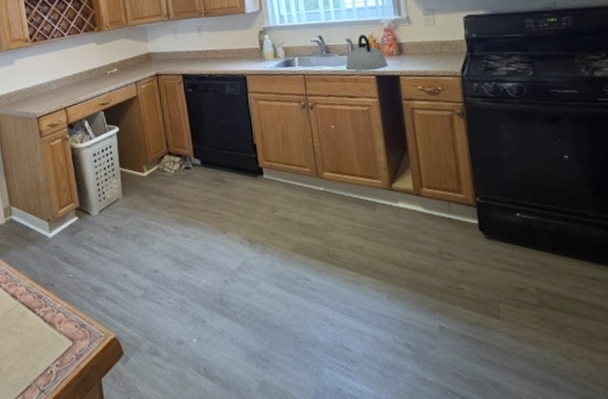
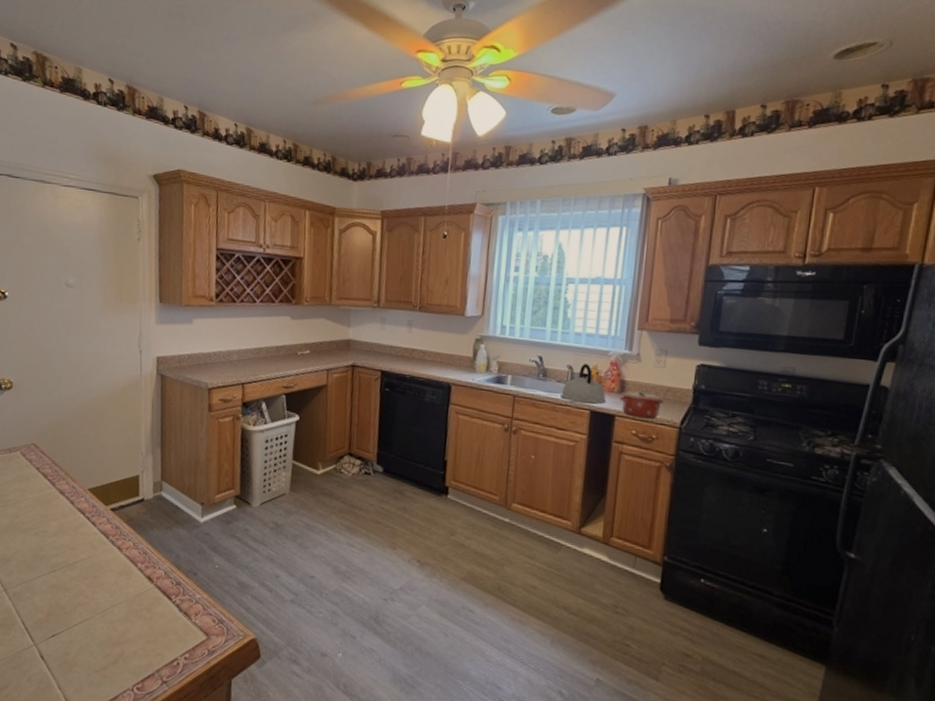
casserole: none [400,49,441,74] -> present [620,390,664,419]

